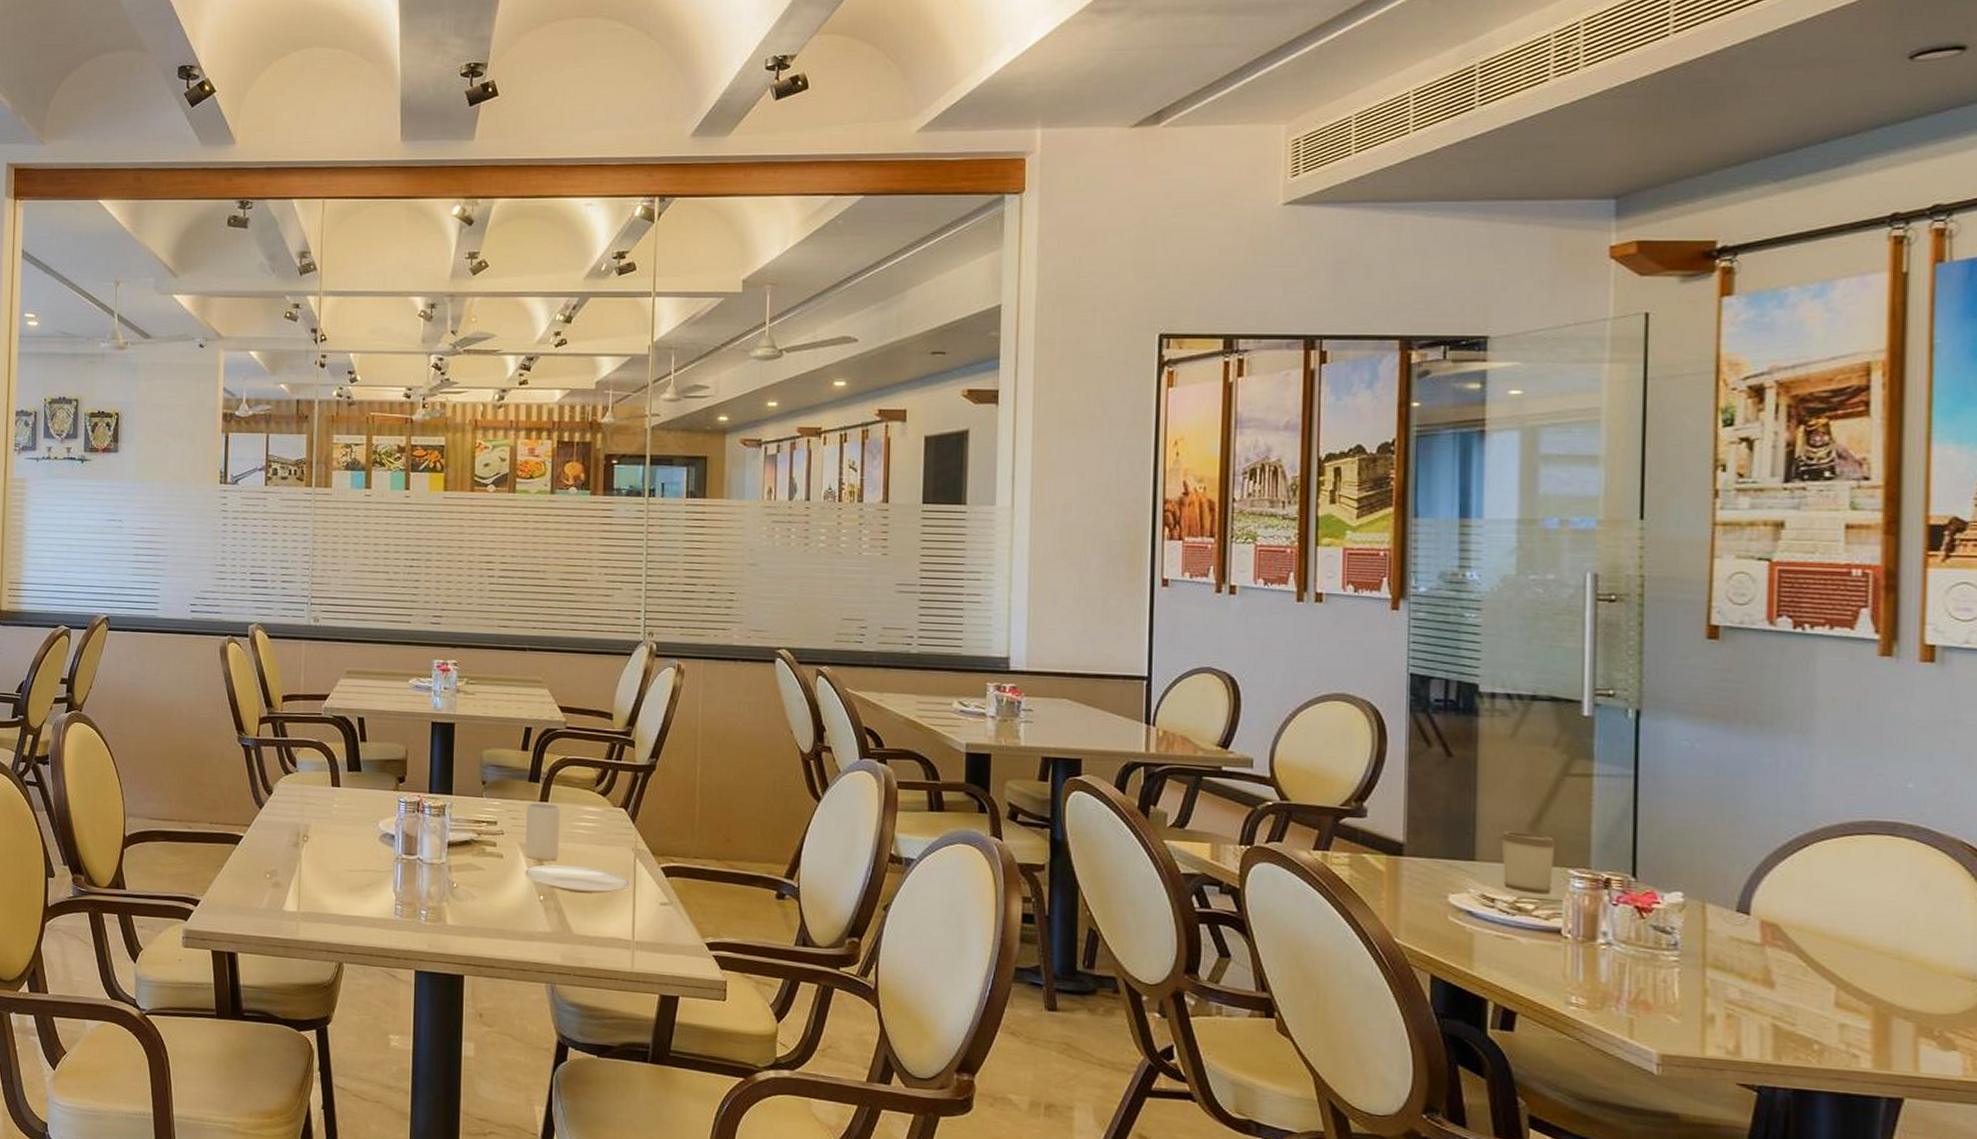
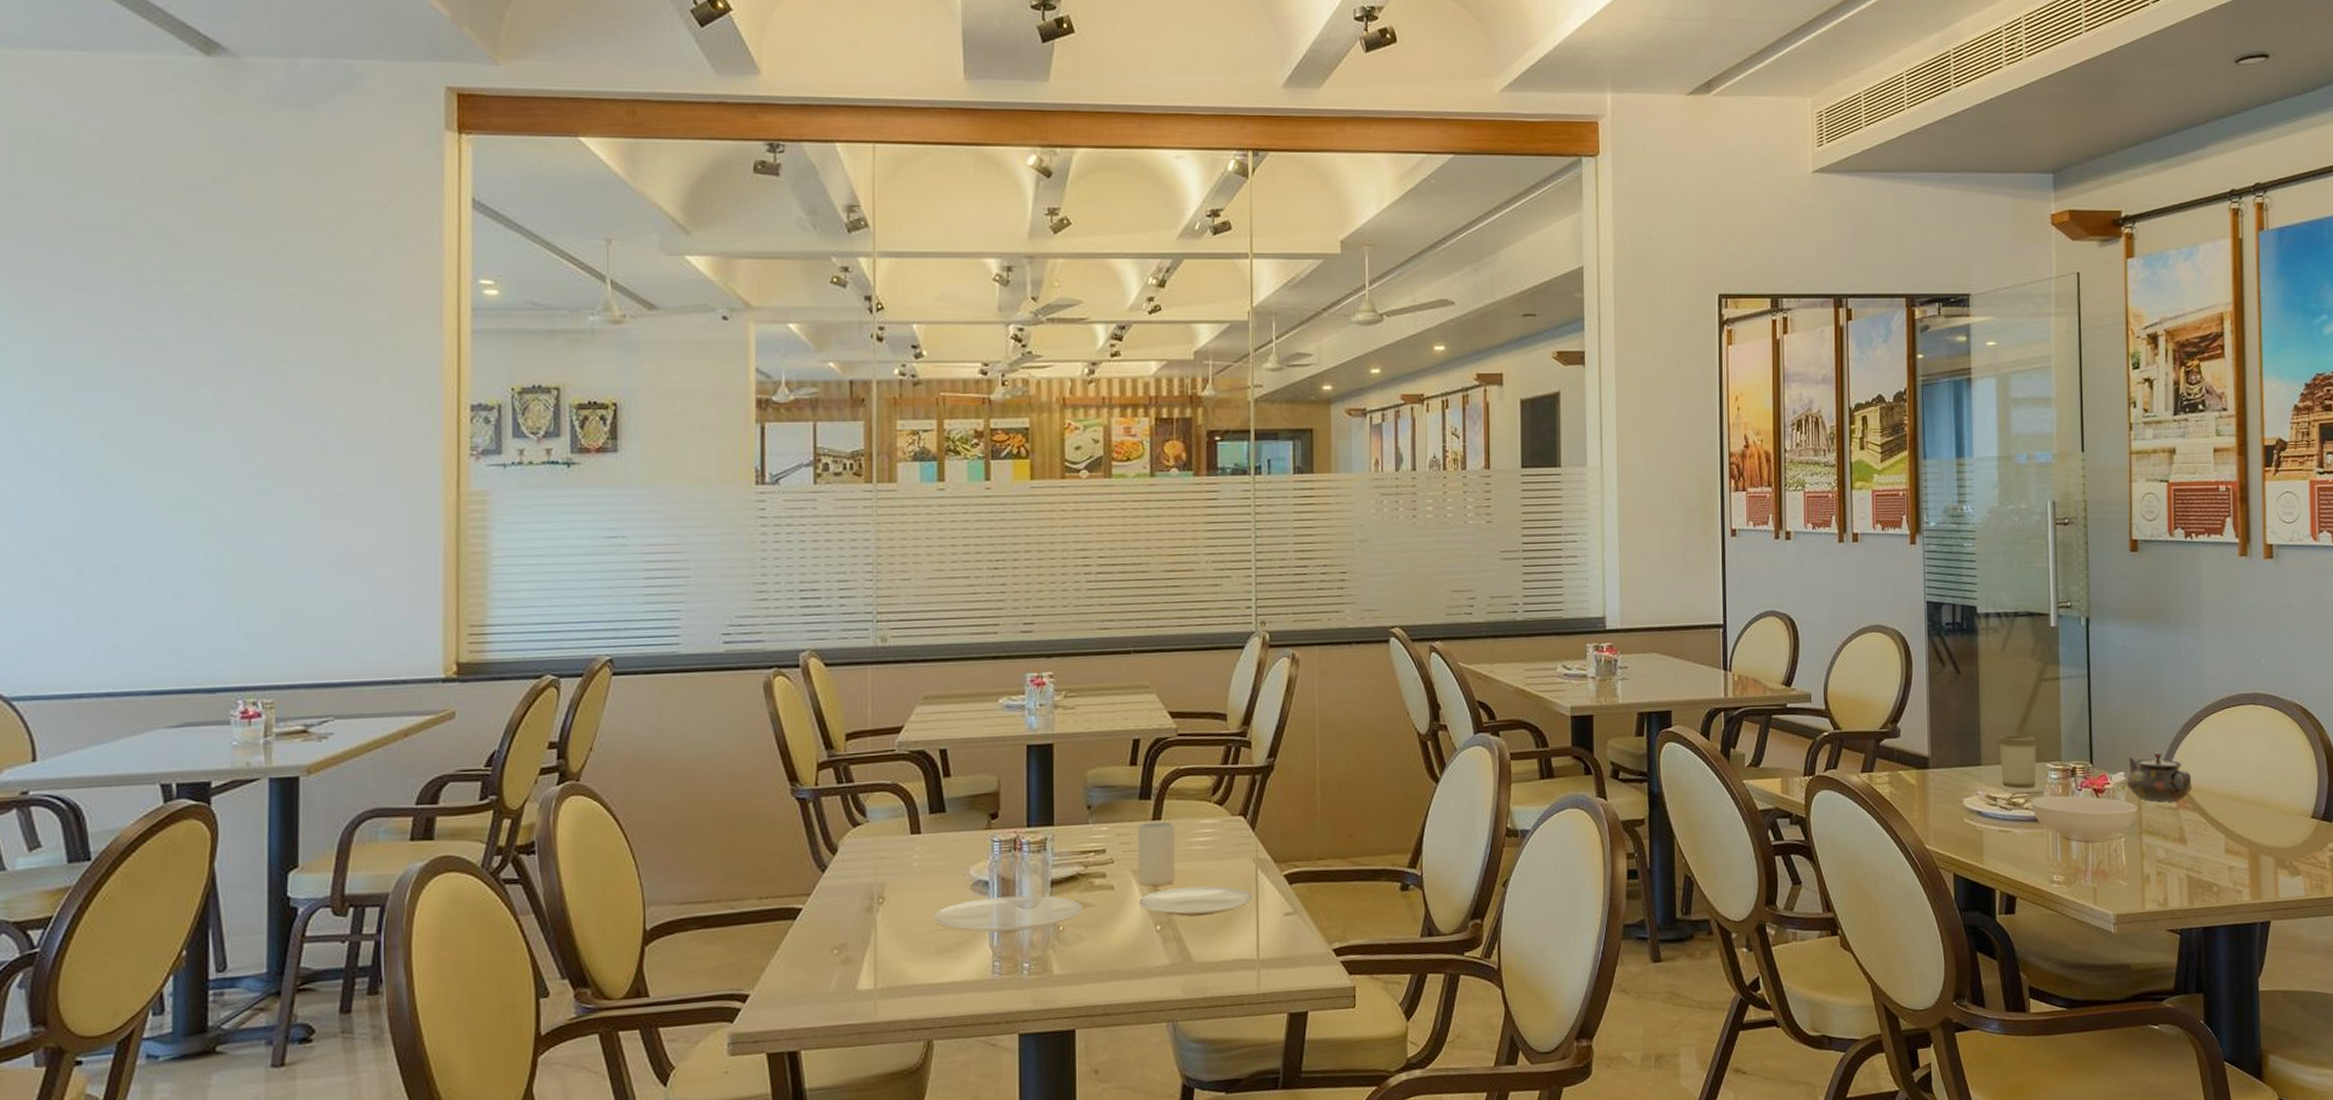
plate: none [346,849,475,883] -> present [932,895,1083,933]
bowl: none [1542,905,1701,969] -> present [2030,795,2138,843]
teapot: none [1684,875,1787,937] -> present [2125,752,2192,802]

